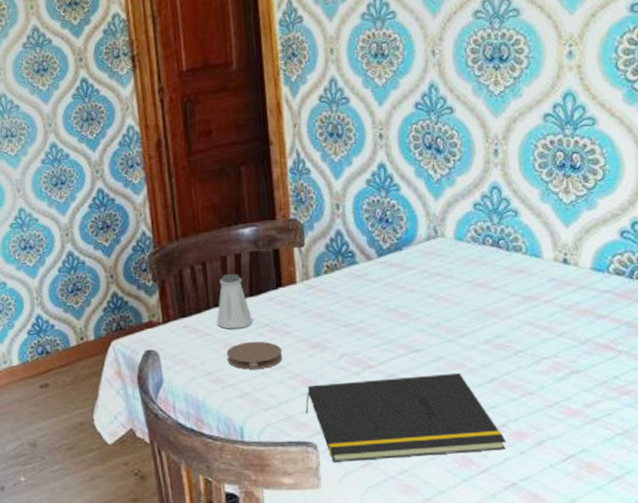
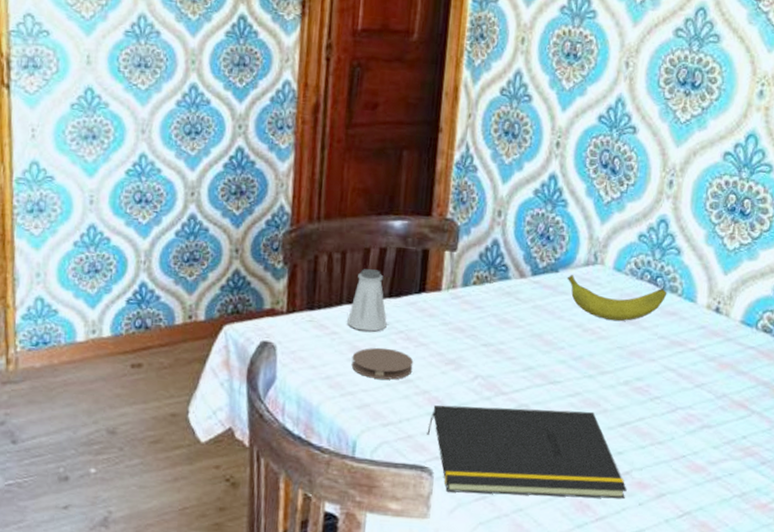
banana: none [411,249,512,287] -> present [567,275,667,322]

